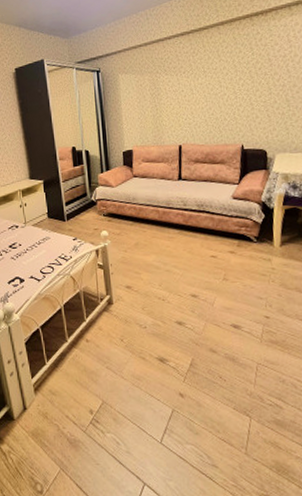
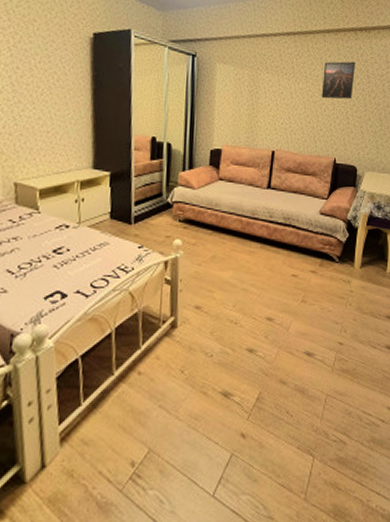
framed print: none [221,48,255,89] -> present [321,61,356,99]

